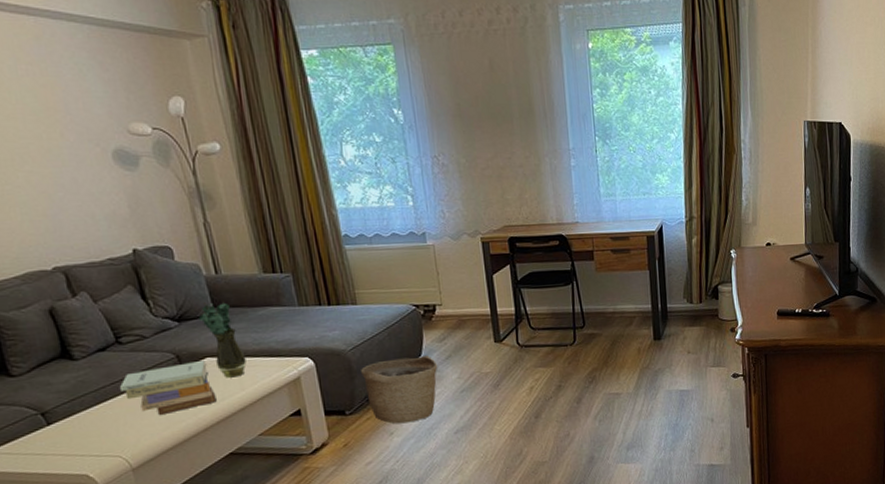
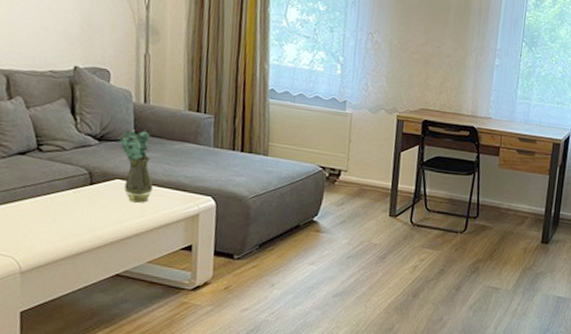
books: present [119,359,217,415] -> none [28,180,117,226]
basket: present [361,356,438,424] -> none [257,214,331,278]

